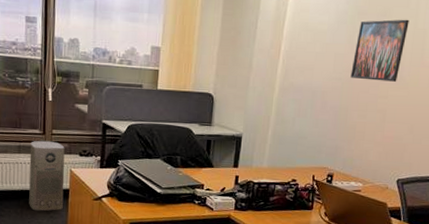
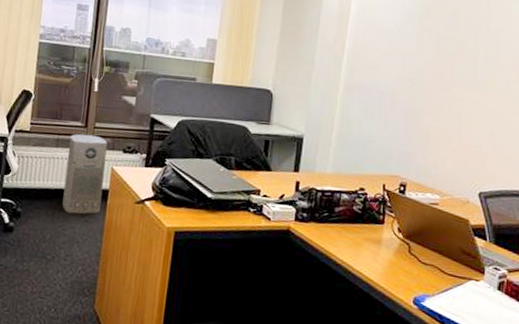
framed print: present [350,19,409,82] -> none [421,20,481,85]

